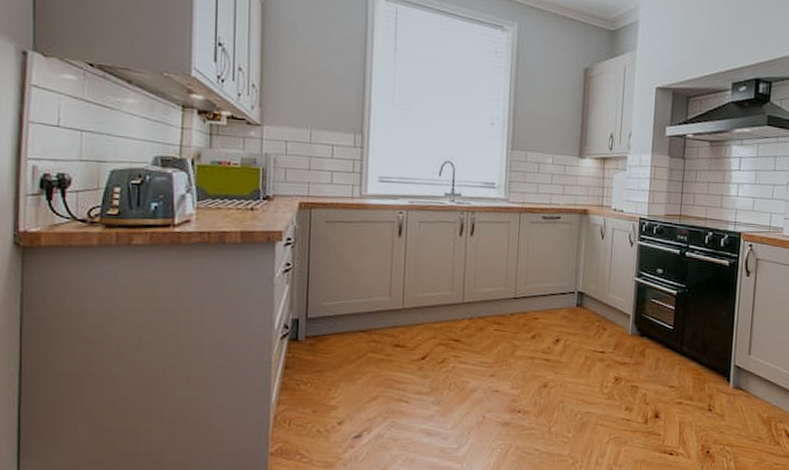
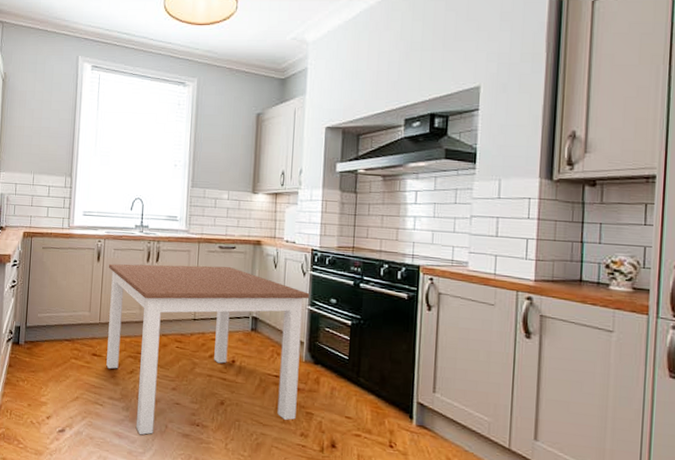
dining table: none [412,238,637,430] -> present [106,263,310,435]

